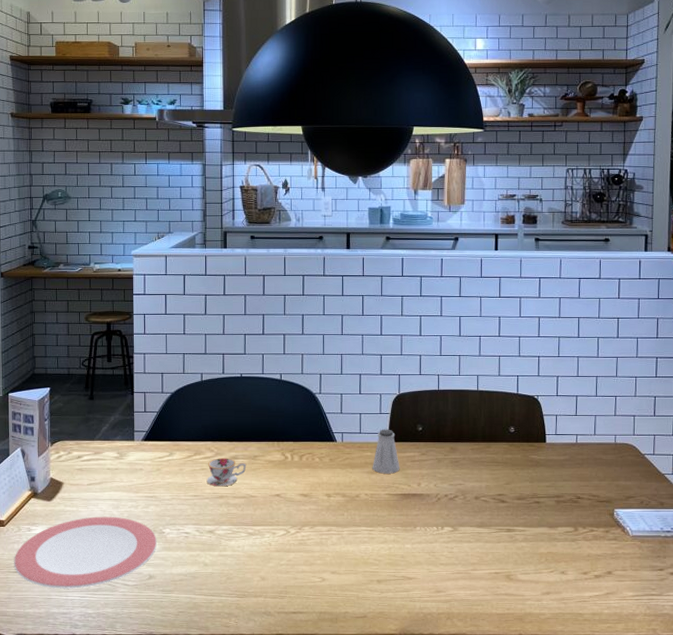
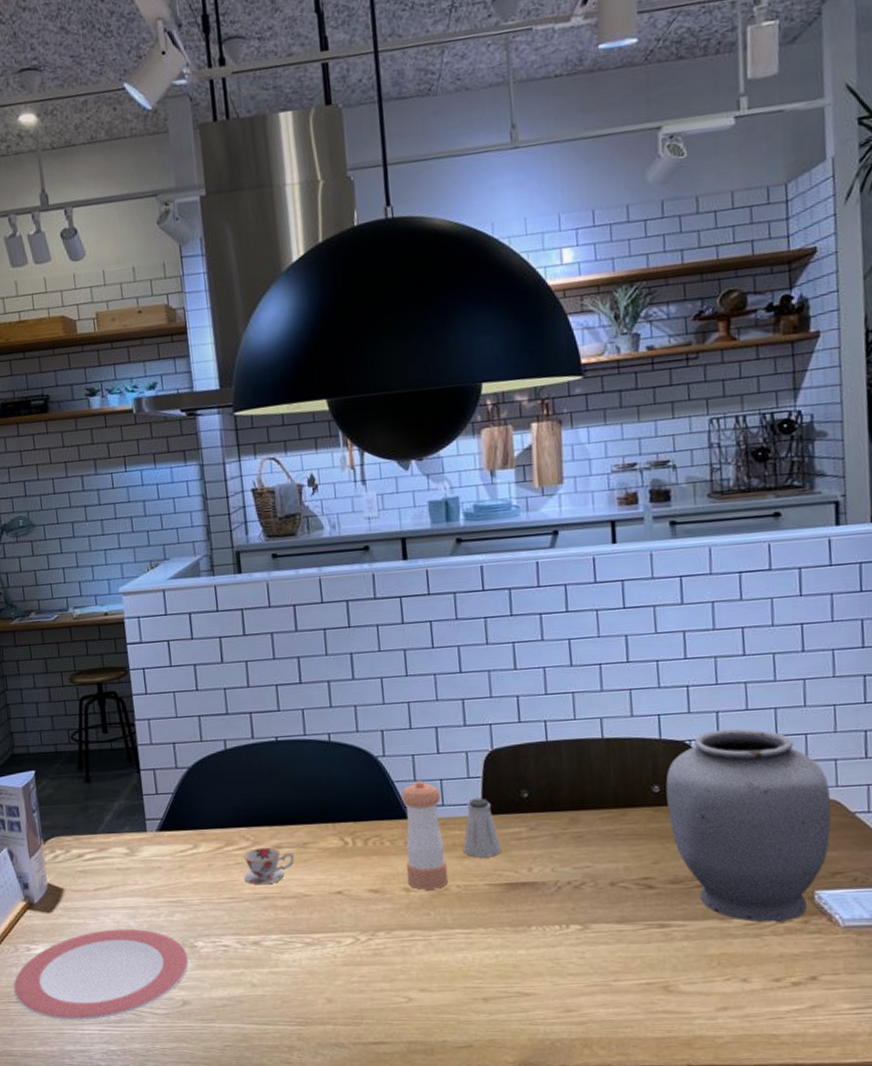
pepper shaker: none [329,413,360,496] -> present [401,780,449,890]
vase: none [519,390,629,531] -> present [665,728,832,923]

